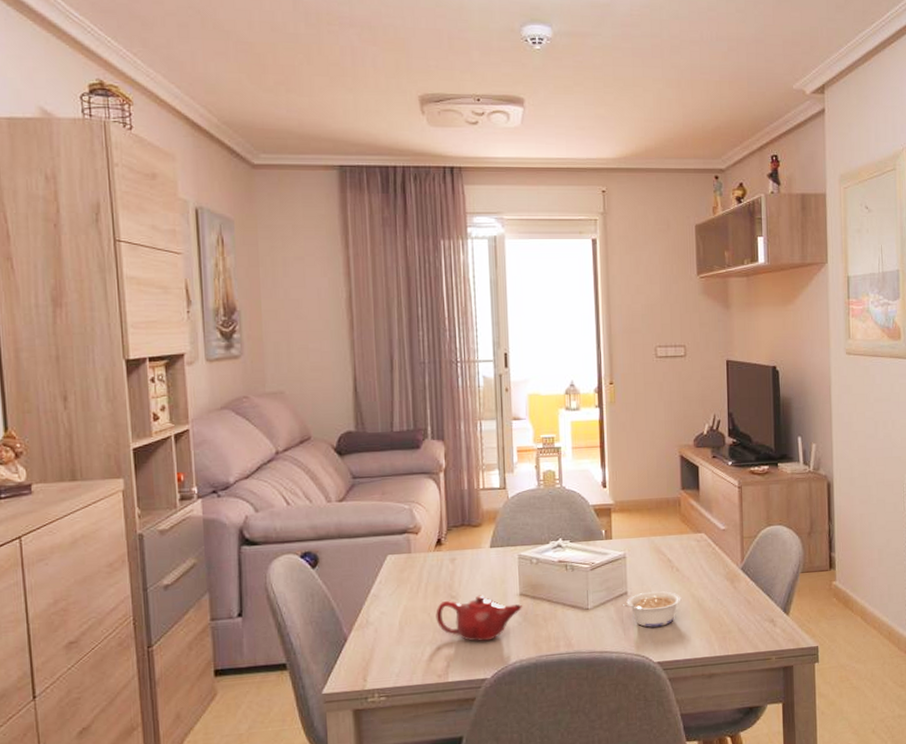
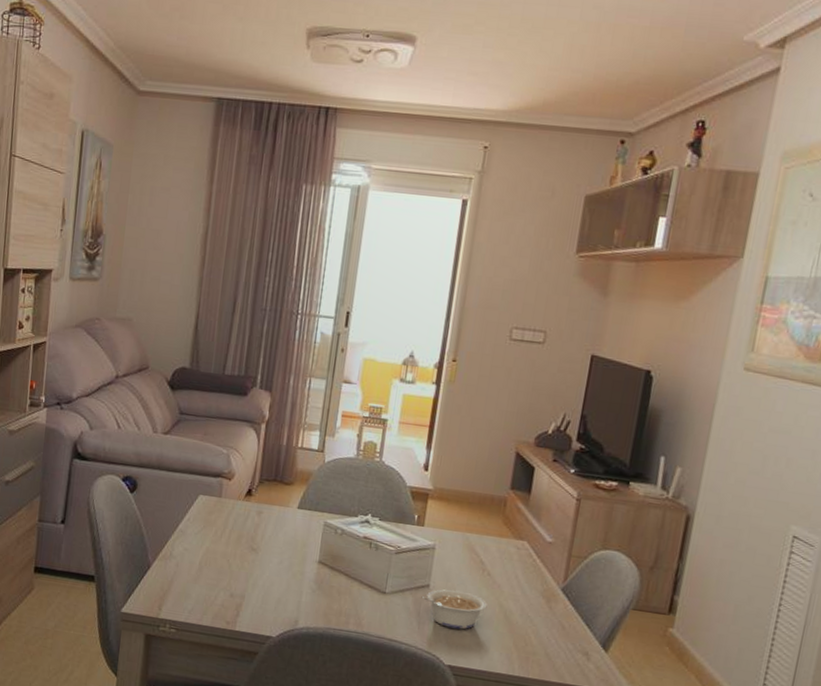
teapot: present [435,595,522,642] -> none [233,551,319,601]

